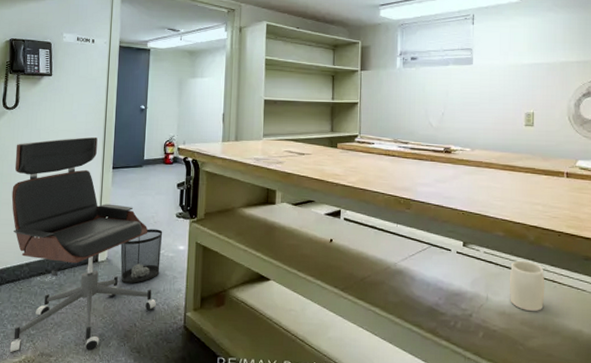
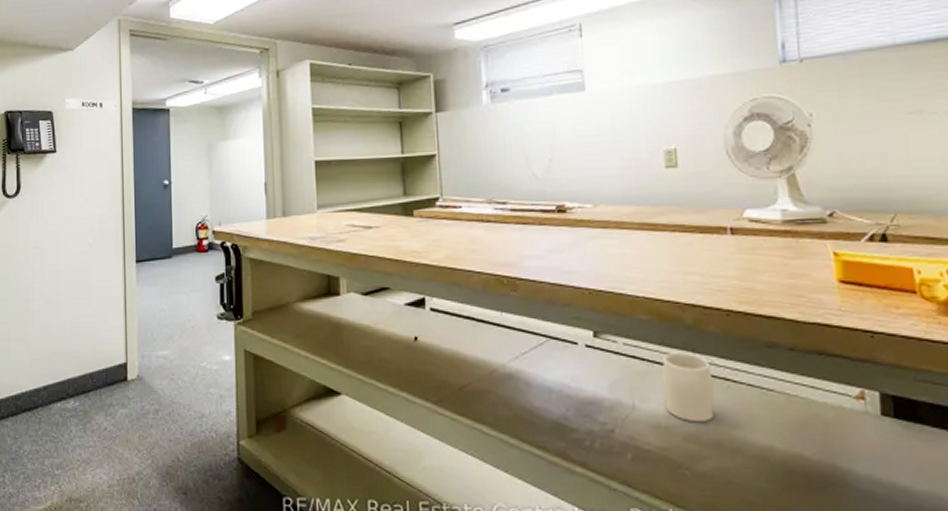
office chair: present [9,136,157,353] -> none [21,224,203,499]
waste bin: present [120,229,163,284] -> none [153,336,203,407]

